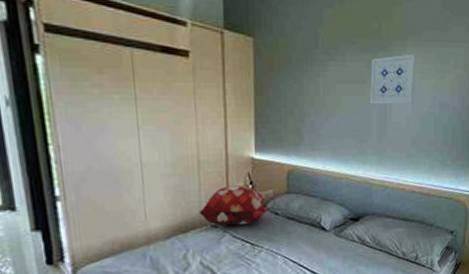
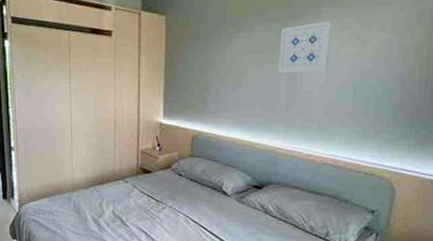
decorative pillow: present [198,185,268,226] -> none [113,147,172,183]

